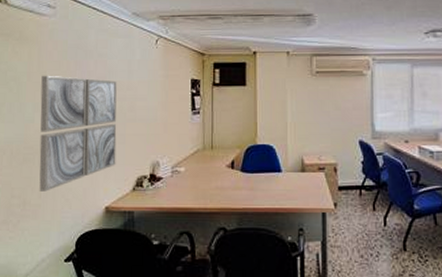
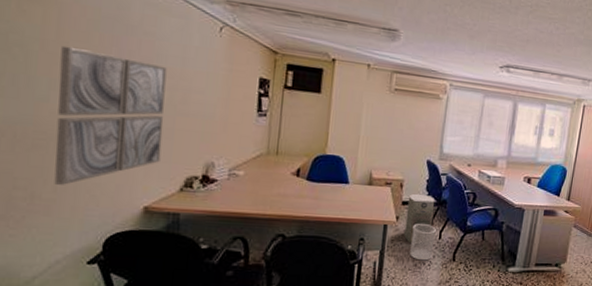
air purifier: none [344,177,375,233] -> present [404,193,435,244]
wastebasket: none [353,209,380,251] -> present [409,223,436,261]

